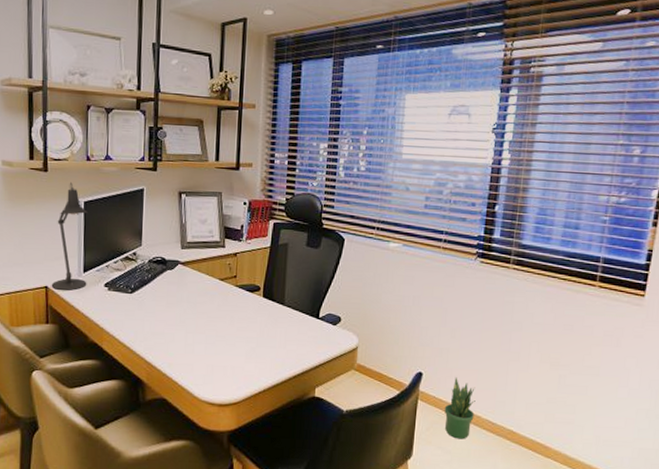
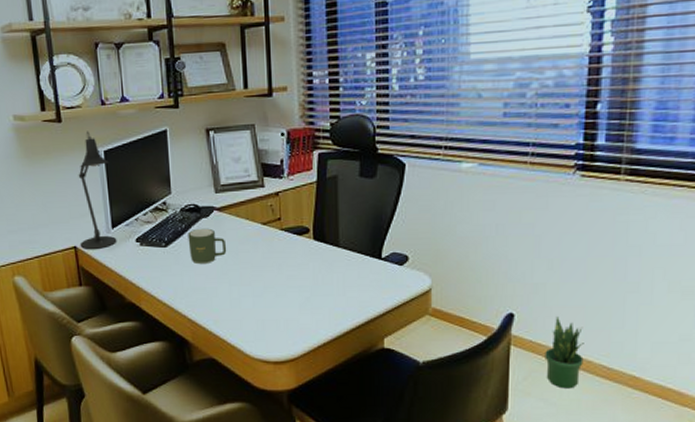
mug: none [152,279,187,312] -> present [188,228,227,265]

